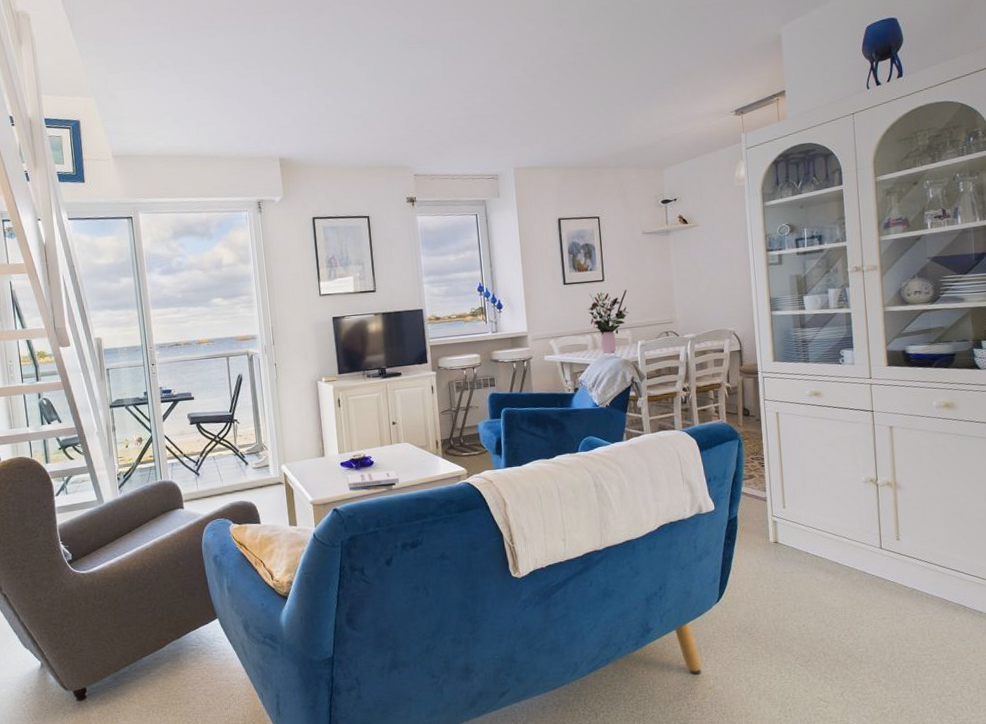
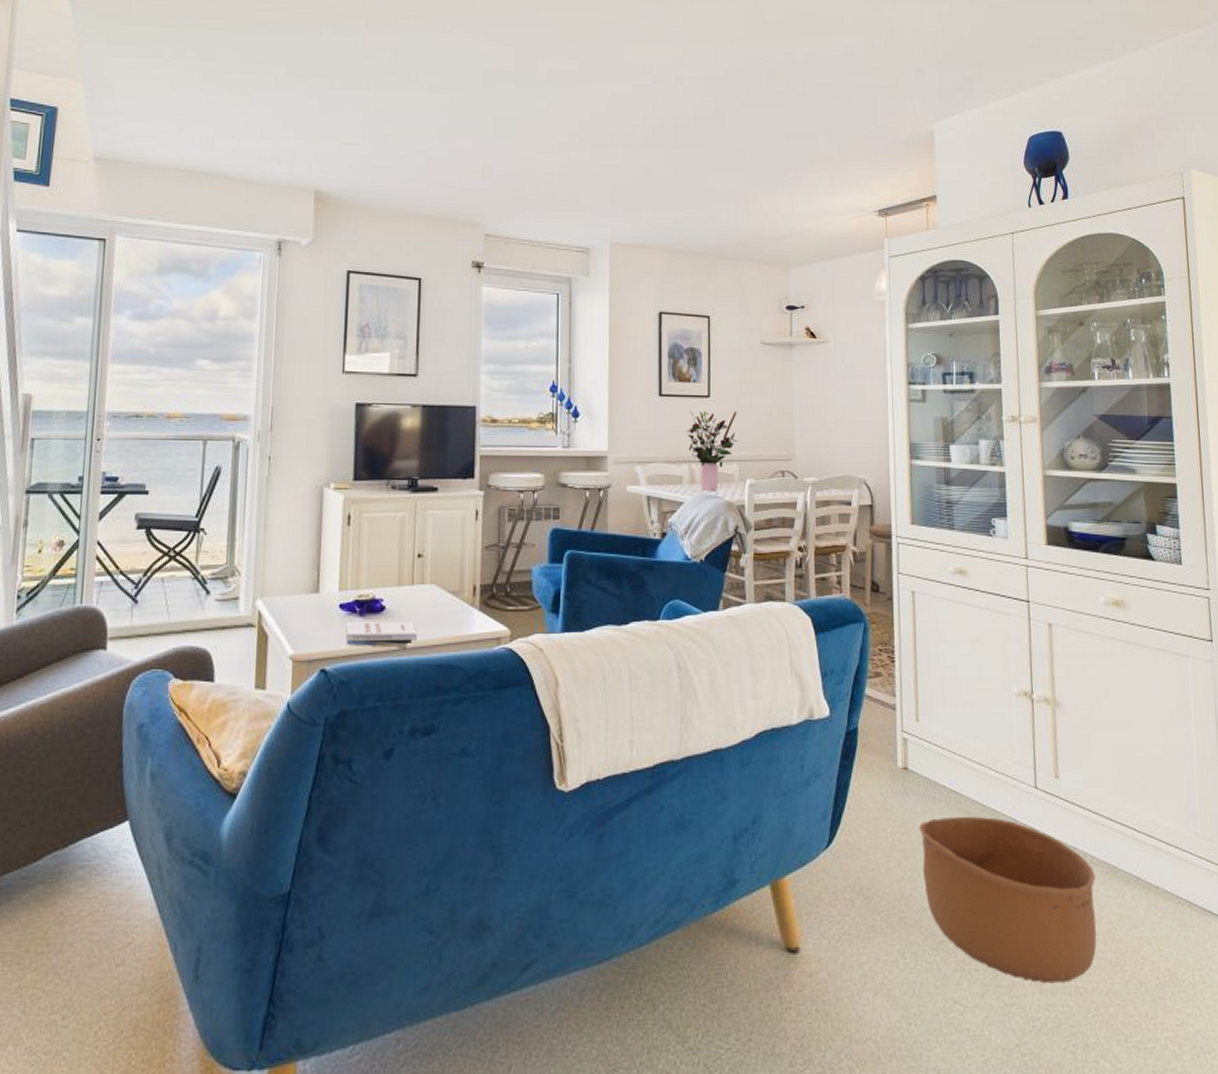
basket: none [788,572,931,684] -> present [919,816,1097,984]

